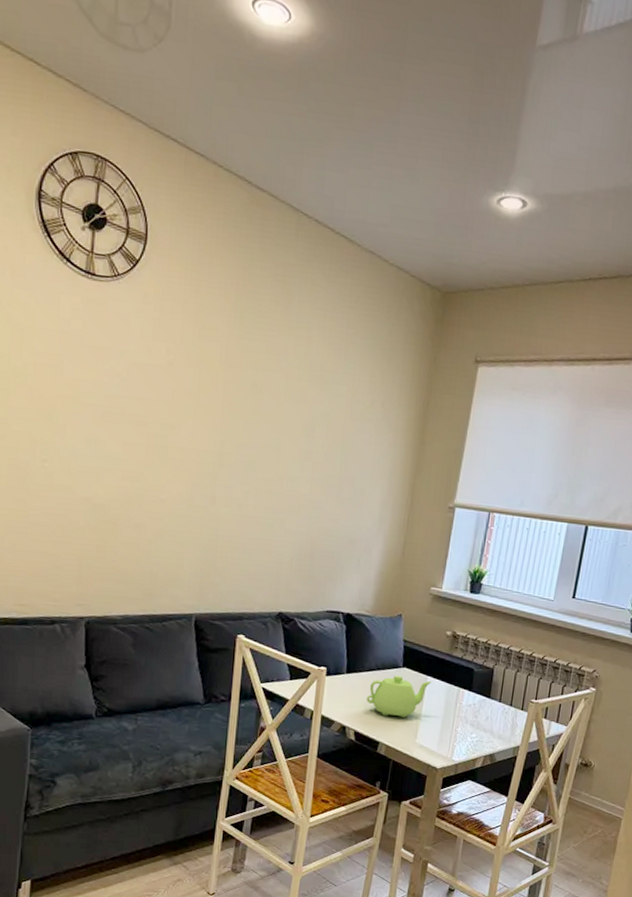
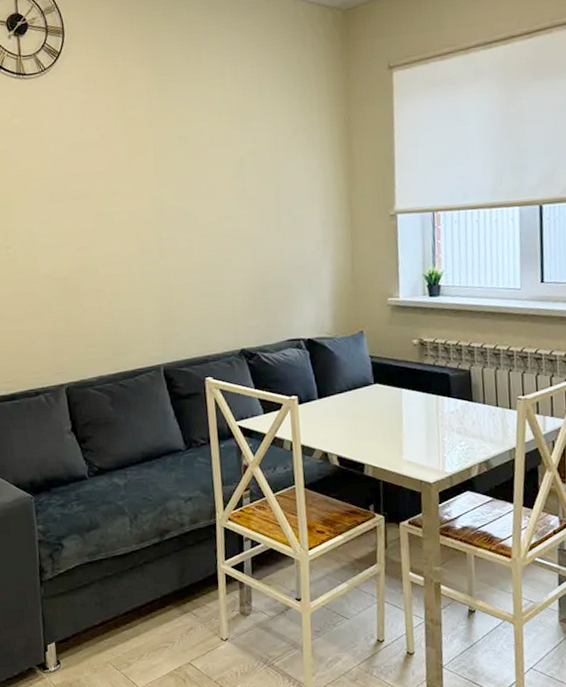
teapot: present [367,675,432,717] -> none [343,392,408,436]

